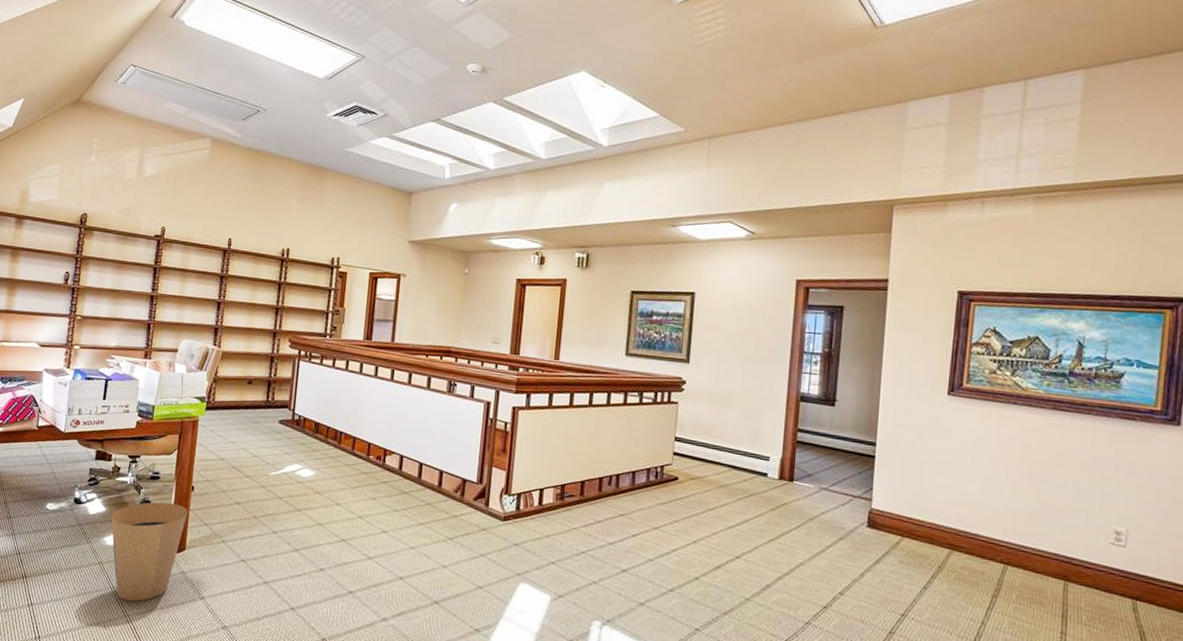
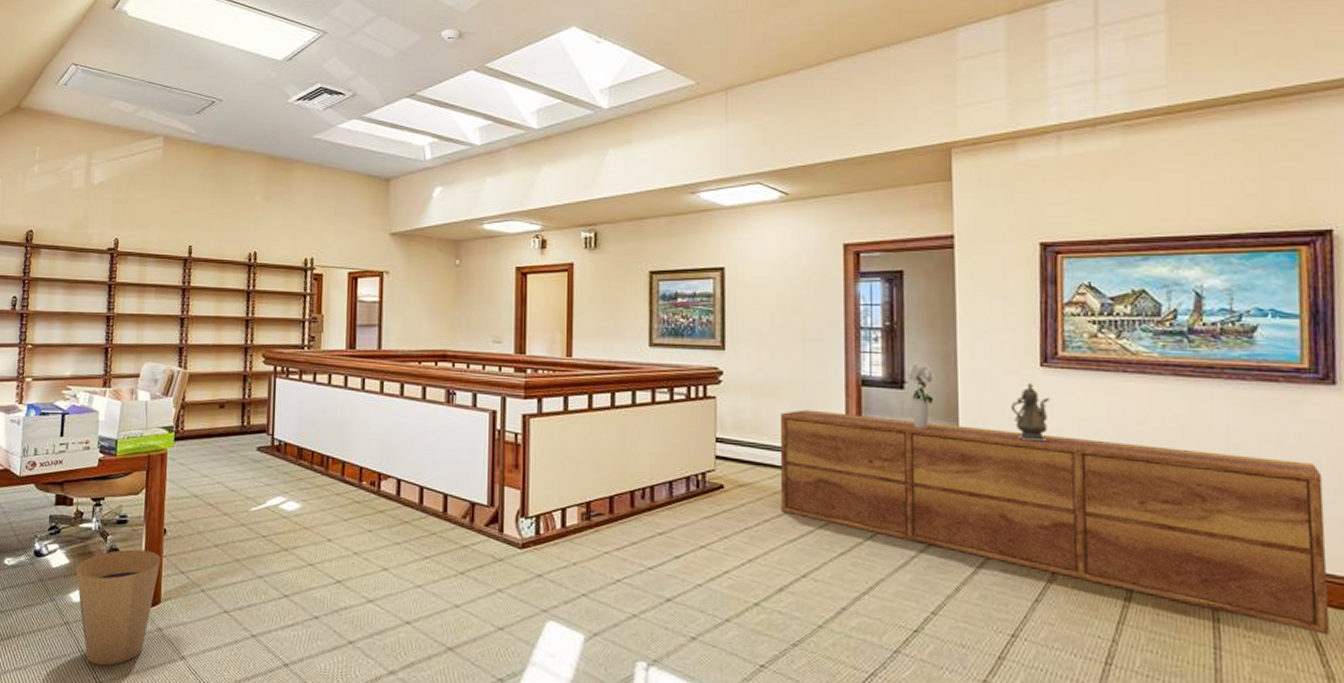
sideboard: none [723,418,1161,627] -> present [780,409,1329,635]
bouquet: none [838,384,862,441] -> present [907,362,936,429]
ewer: none [920,407,953,457] -> present [1011,382,1050,441]

